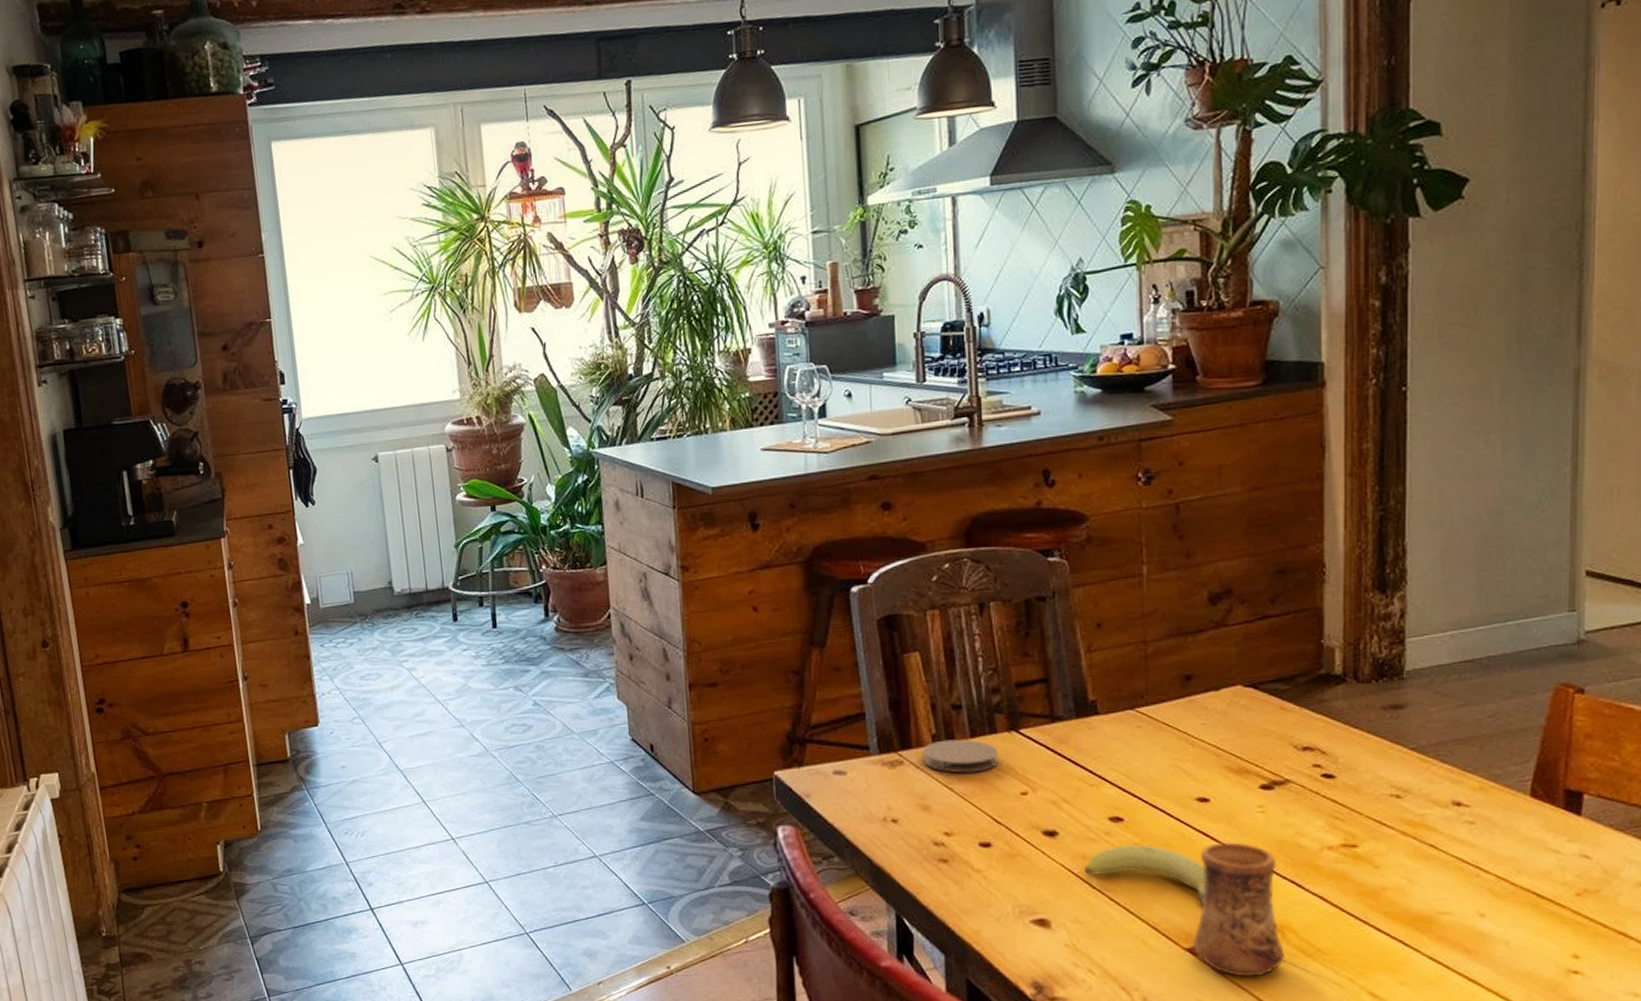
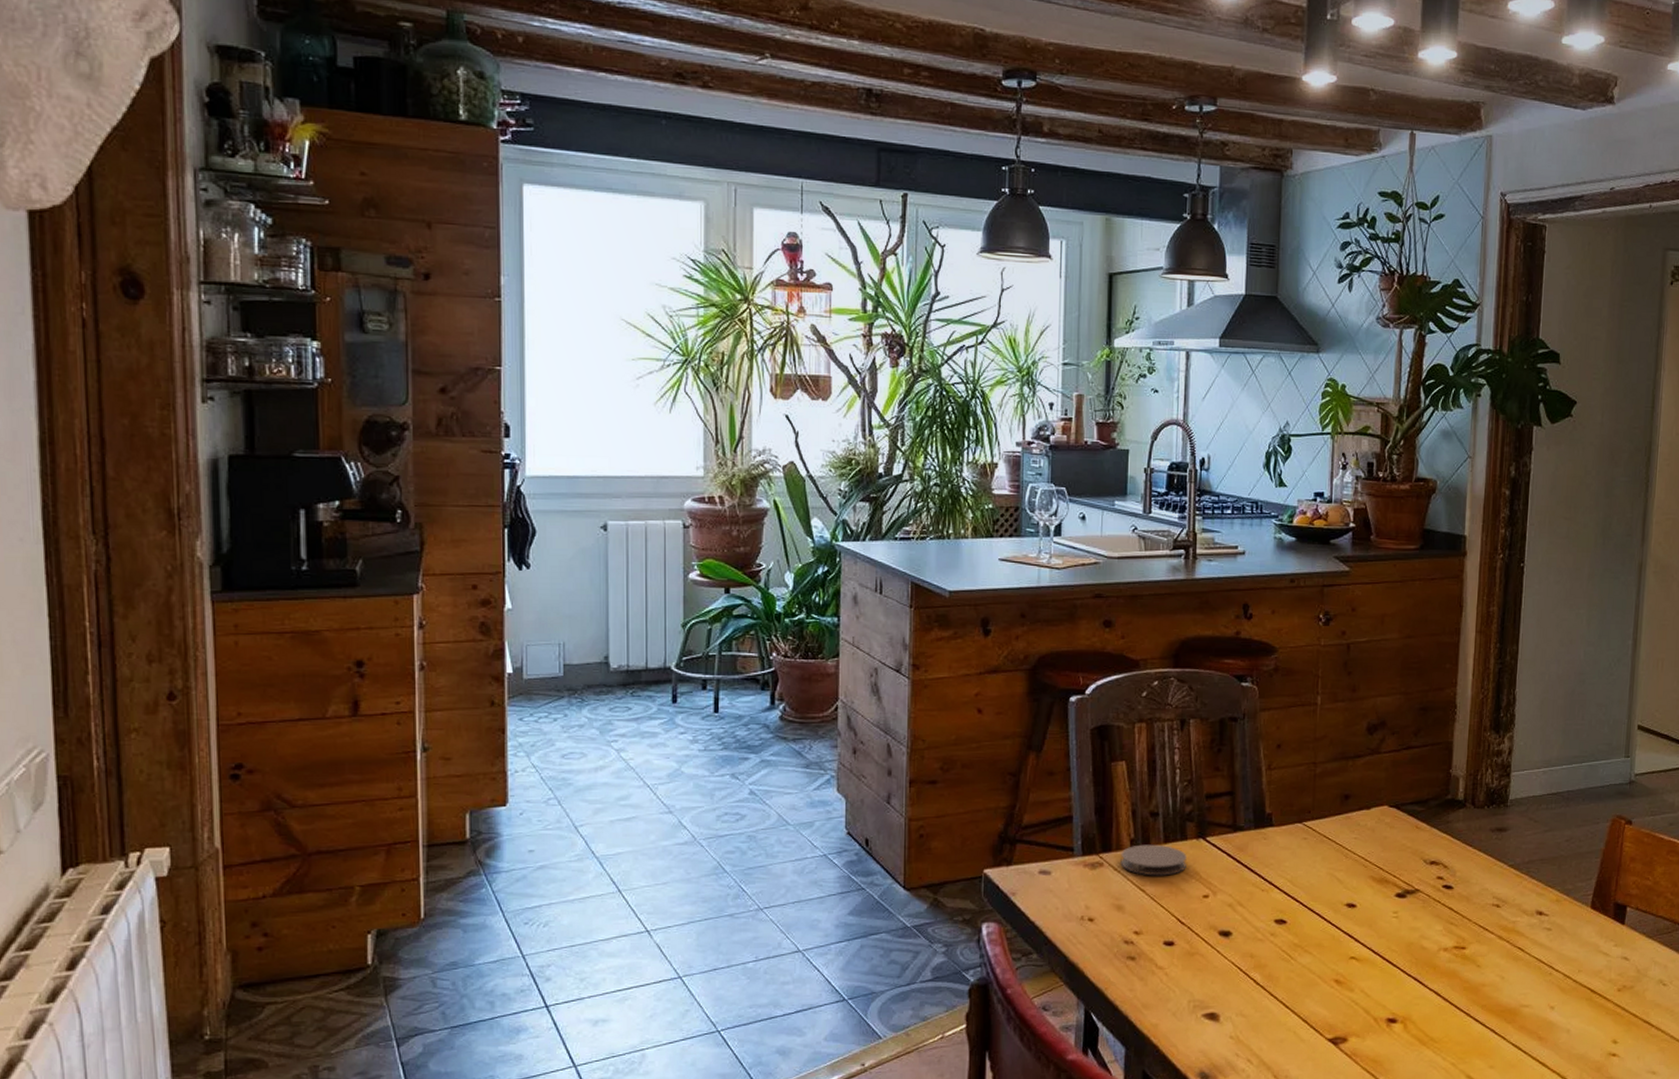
fruit: present [1084,844,1206,905] -> none [1251,944,1349,999]
cup: present [1194,842,1285,977] -> none [1335,943,1405,1064]

